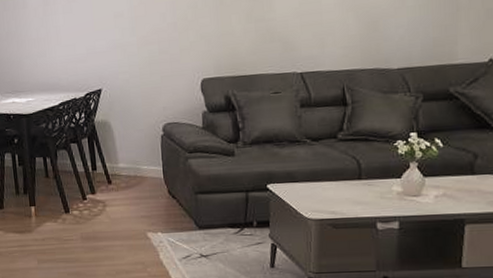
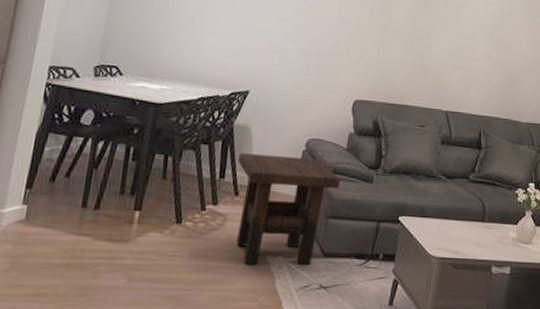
side table: none [105,141,203,242] -> present [236,153,341,266]

